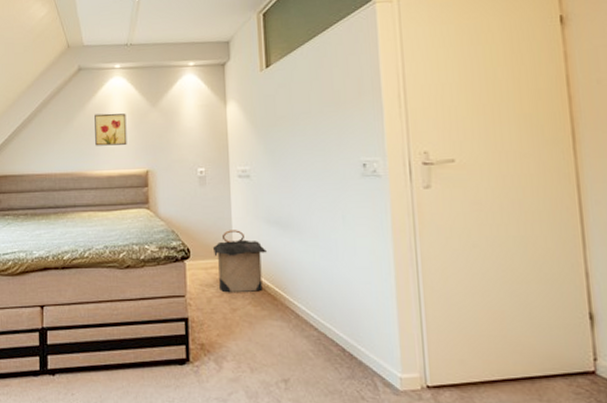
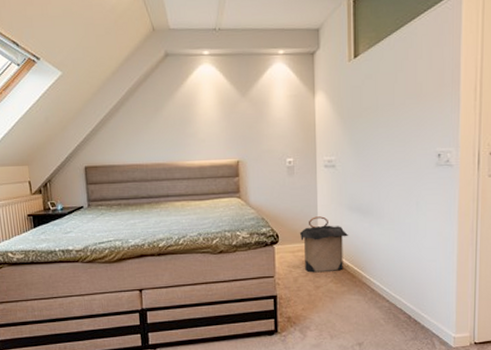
wall art: present [94,113,127,146] -> none [184,102,218,136]

